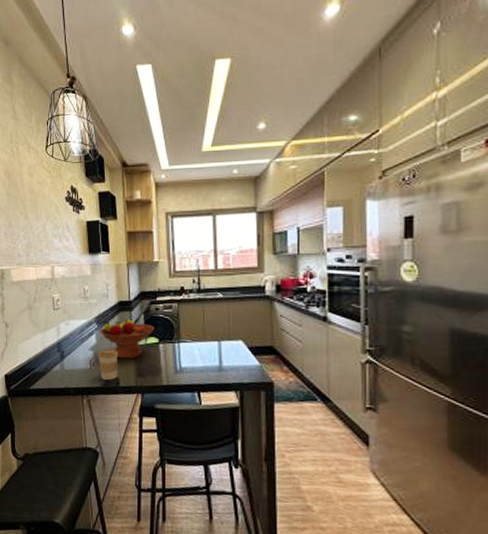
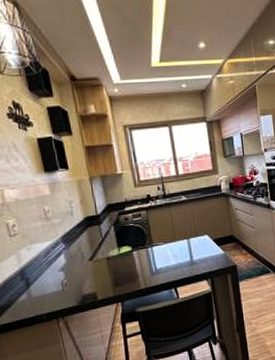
coffee cup: present [98,349,119,380] -> none [69,265,94,298]
fruit bowl: present [99,319,155,359] -> none [68,233,127,274]

